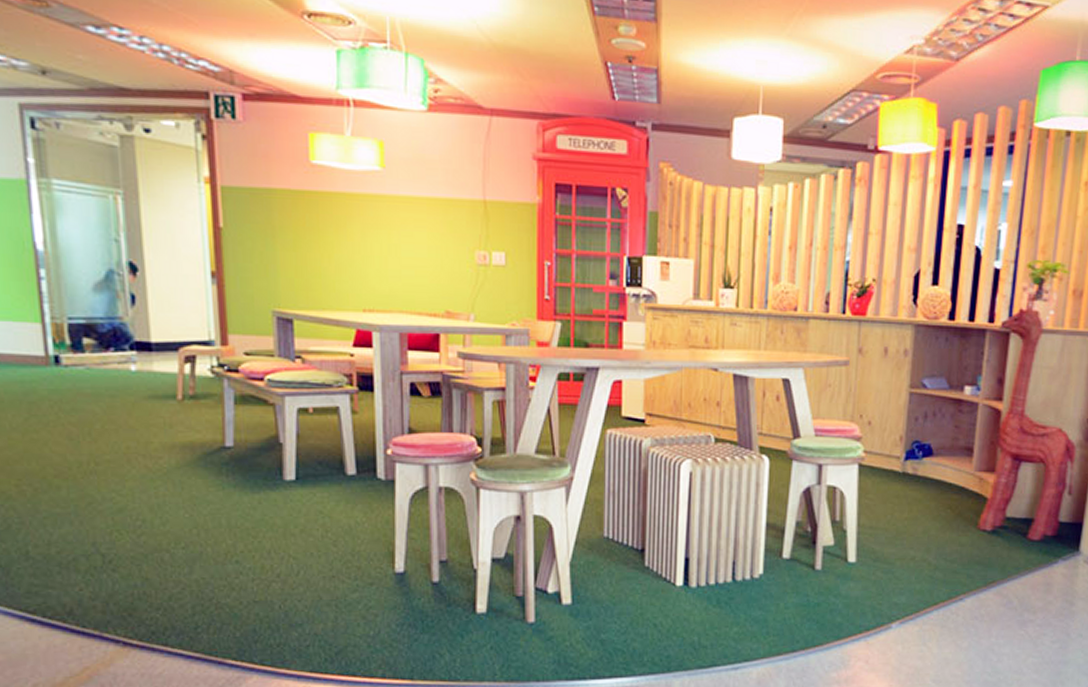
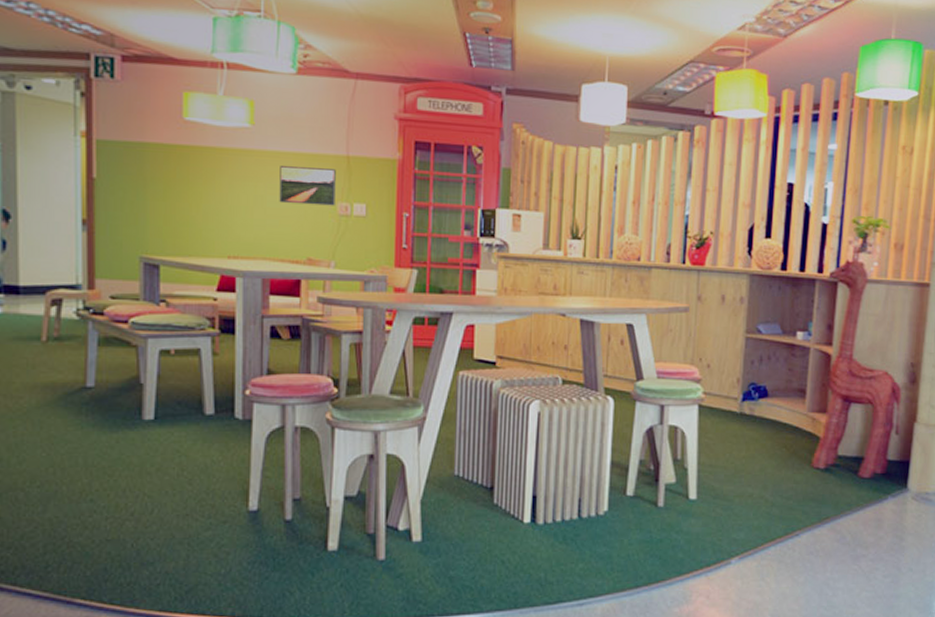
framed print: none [413,212,473,255] -> present [279,166,336,206]

